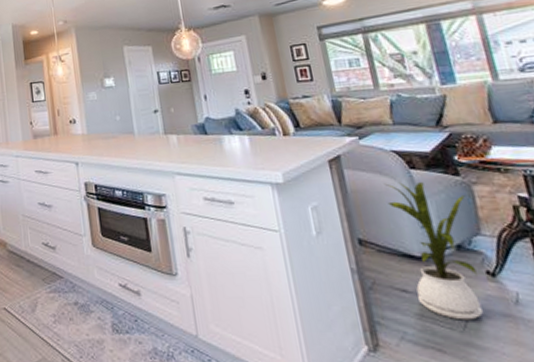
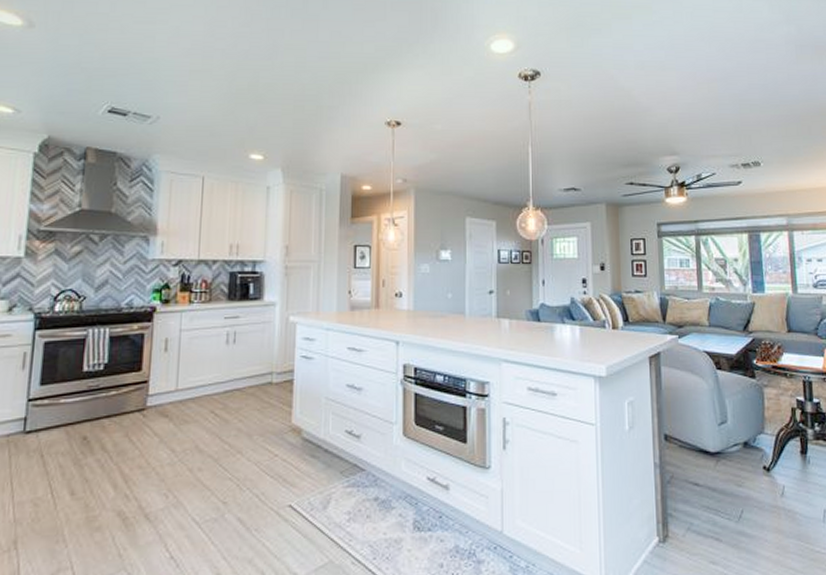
house plant: present [385,182,483,320] -> none [694,382,757,511]

